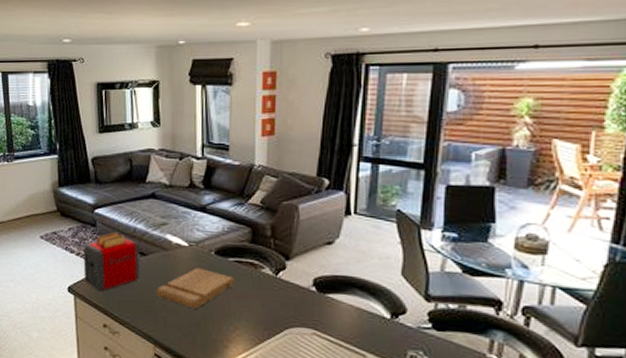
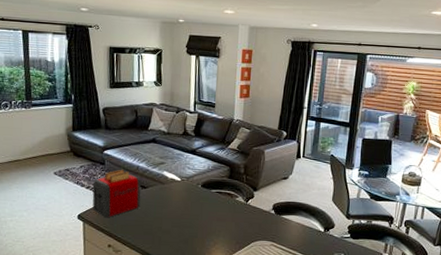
cutting board: present [156,268,236,309] -> none [153,198,217,230]

